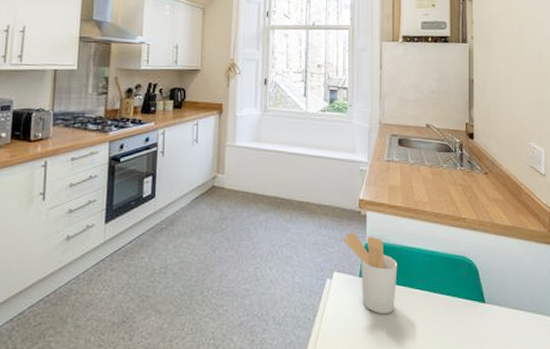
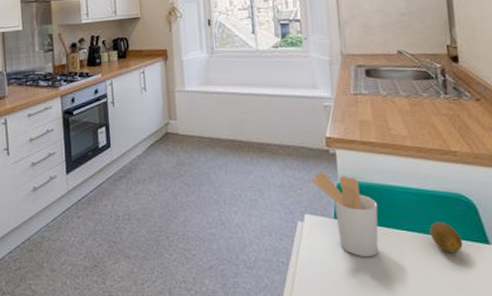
fruit: none [438,281,465,311] -> present [429,221,463,254]

